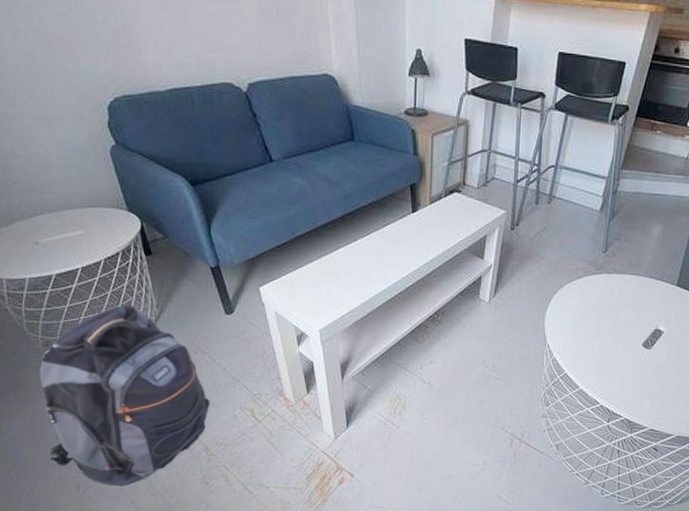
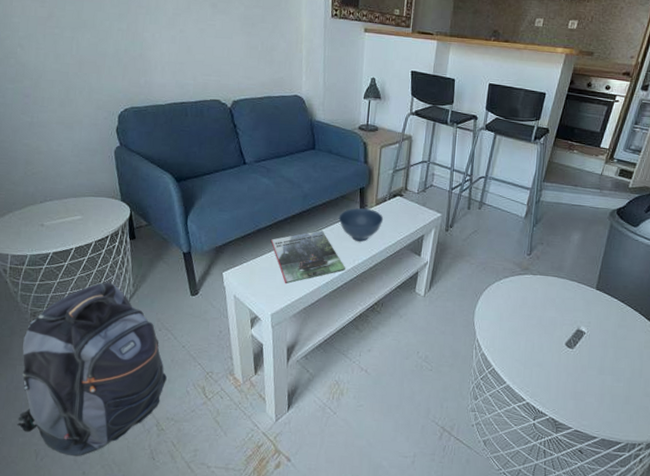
magazine: none [311,235,399,296] -> present [270,230,345,283]
bowl: none [388,207,440,246] -> present [338,207,384,242]

